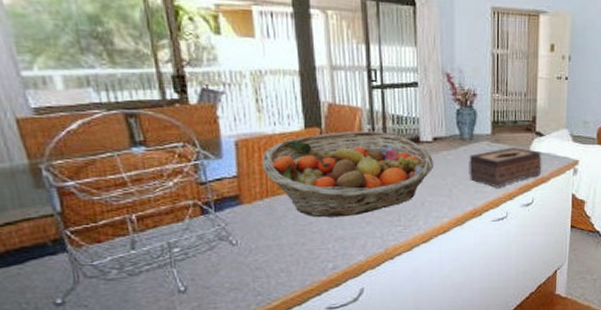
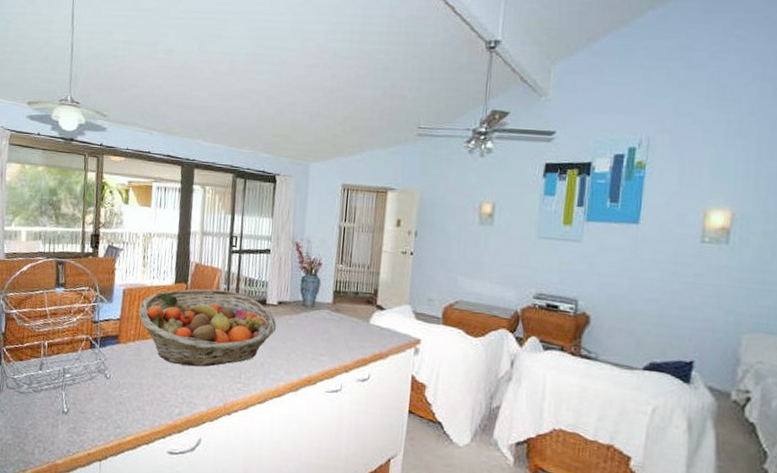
tissue box: present [469,147,542,188] -> none [307,318,382,358]

